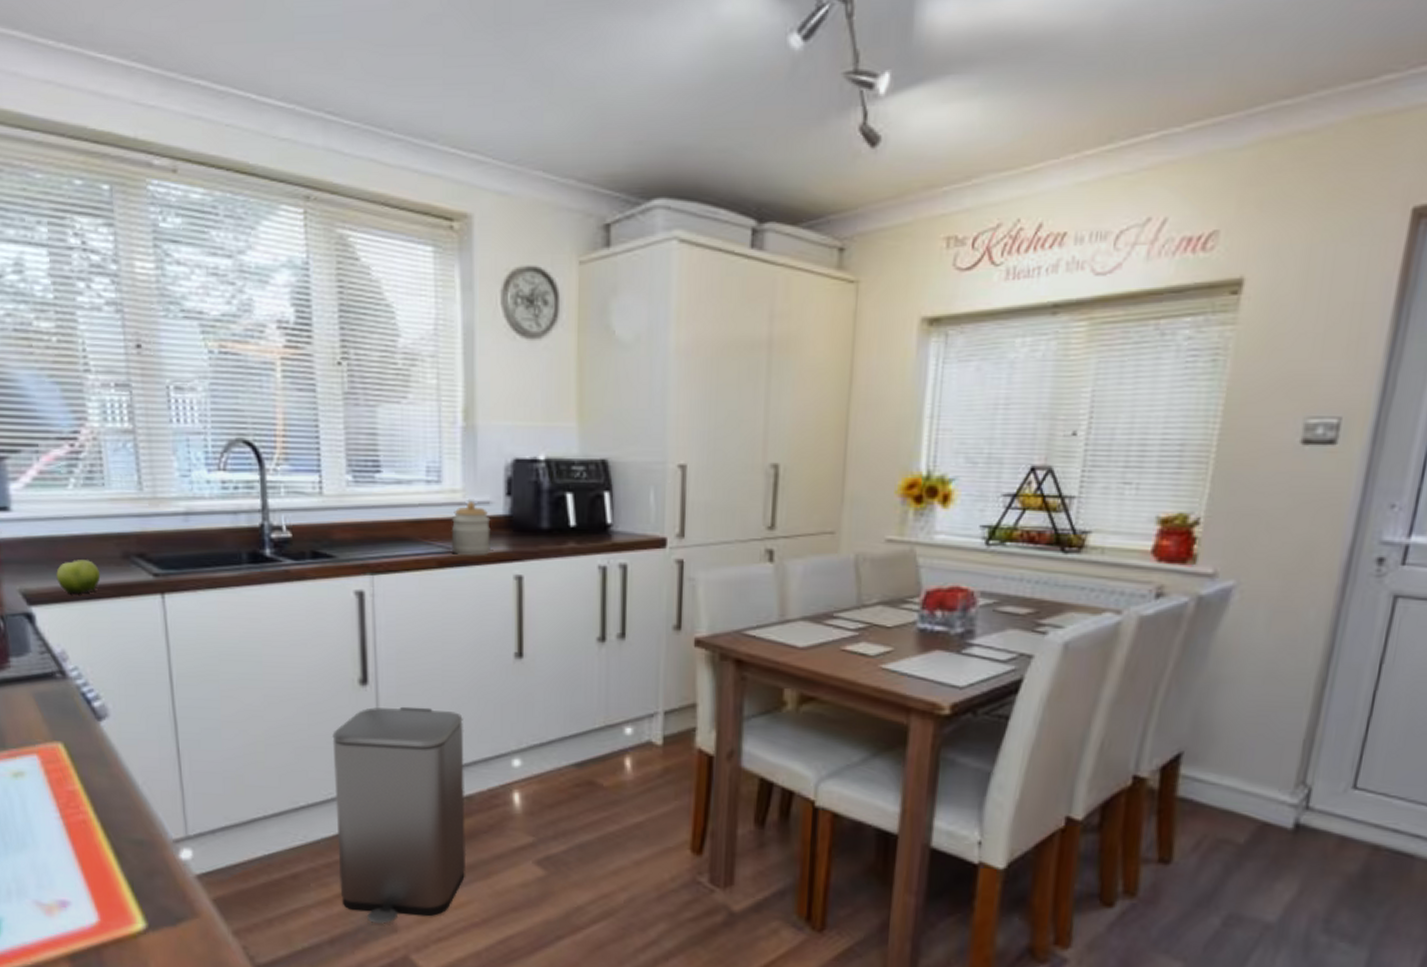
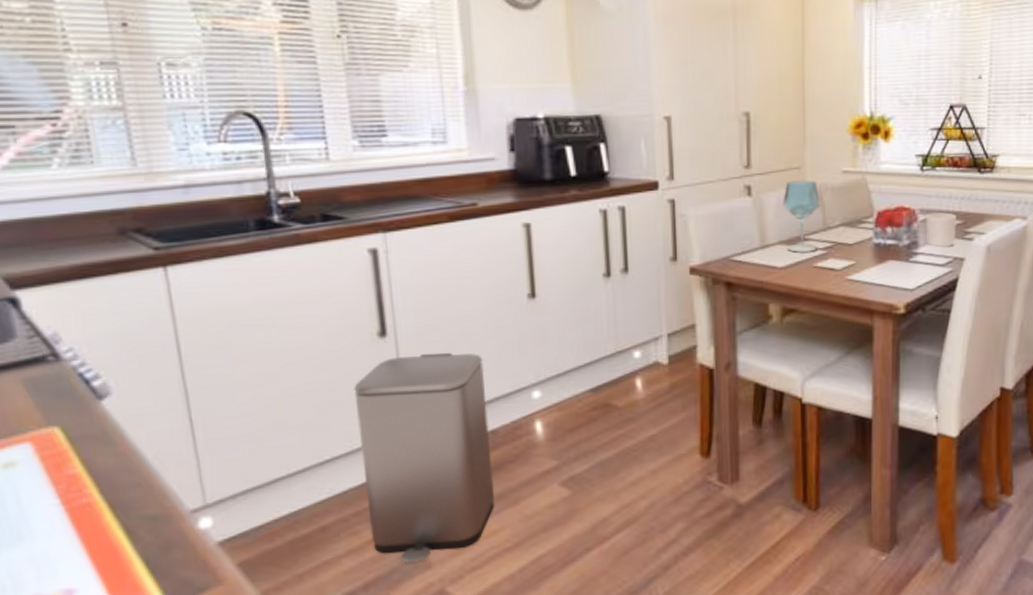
fruit: present [56,558,101,594] -> none [42,238,94,274]
jar: present [451,502,491,557] -> none [459,159,498,209]
wine glass: none [810,547,857,634] -> present [783,180,822,254]
mug: none [984,597,1027,640] -> present [925,212,956,247]

